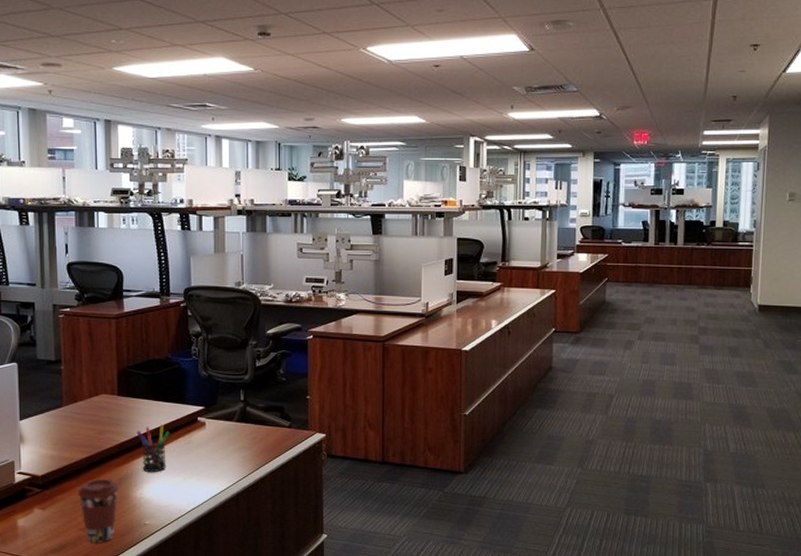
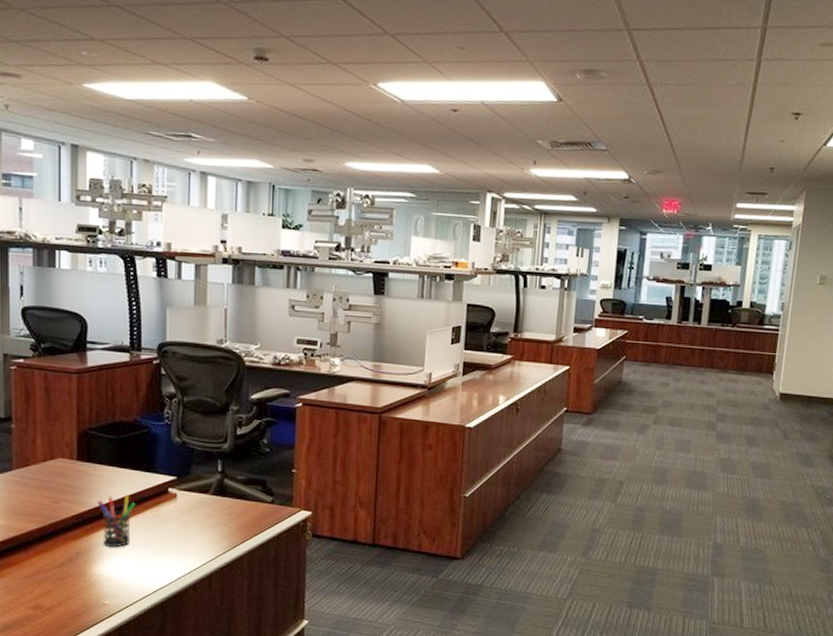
coffee cup: present [78,478,119,544] -> none [27,552,76,624]

